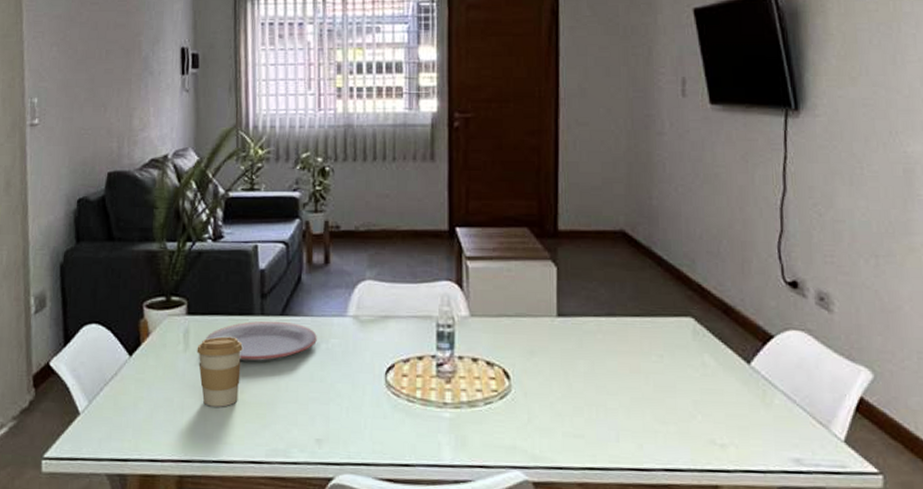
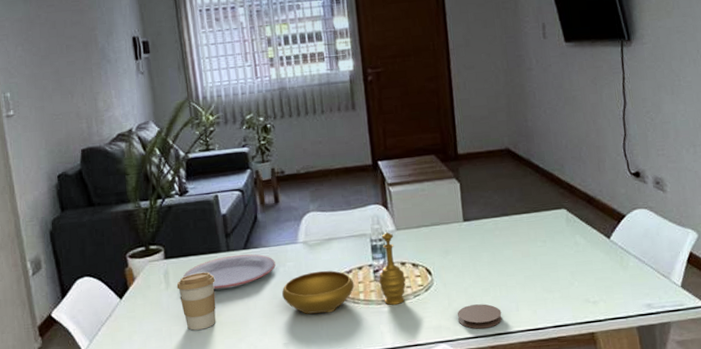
decorative bowl: none [321,318,477,411] -> present [282,232,406,314]
coaster: none [537,425,597,459] -> present [457,304,502,329]

